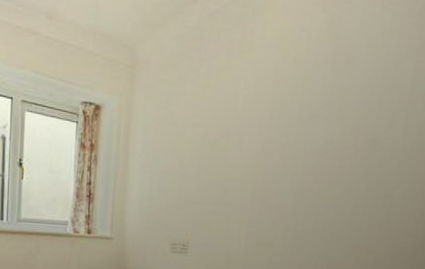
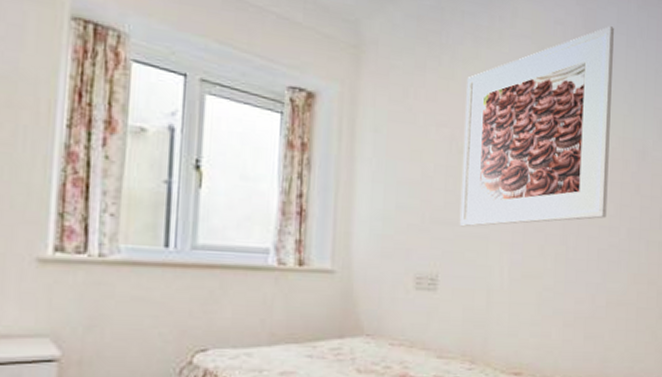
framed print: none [207,29,357,206] -> present [459,26,614,227]

